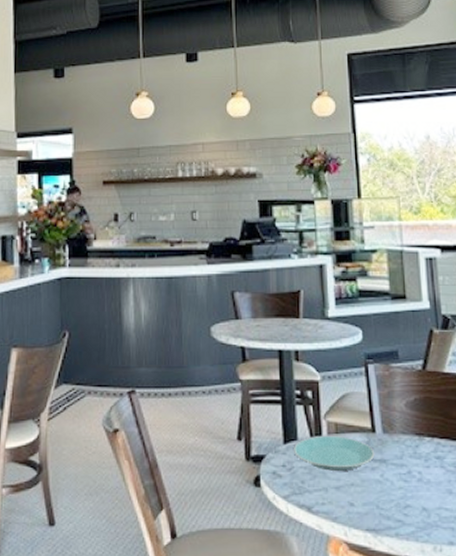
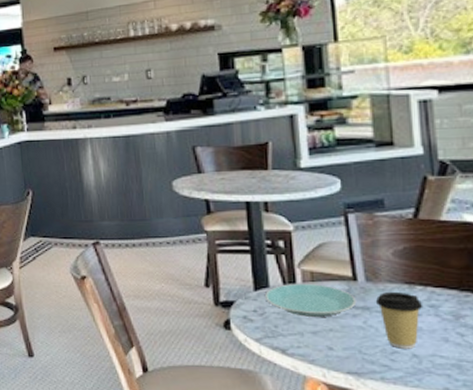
coffee cup: none [391,443,431,502] -> present [375,291,423,349]

